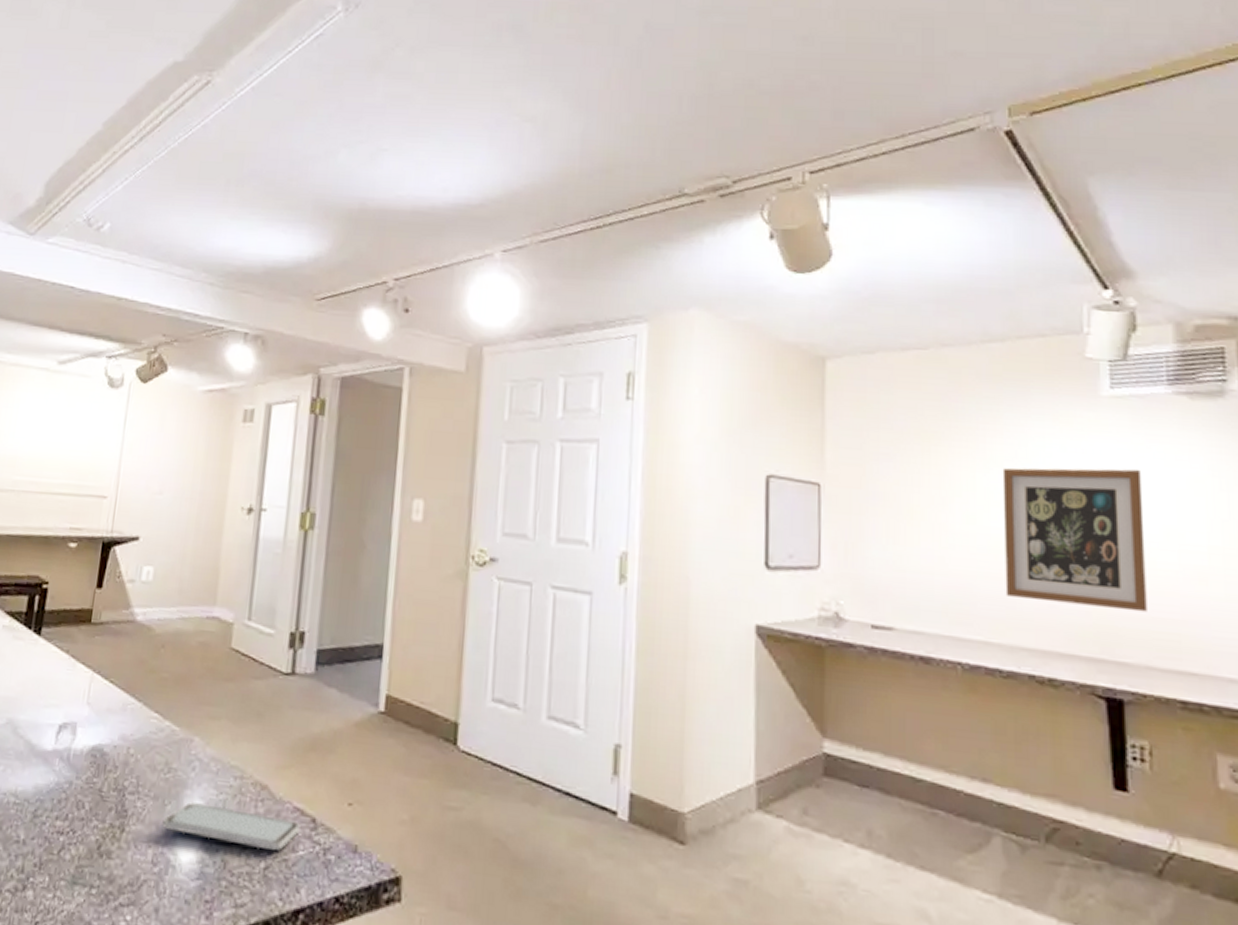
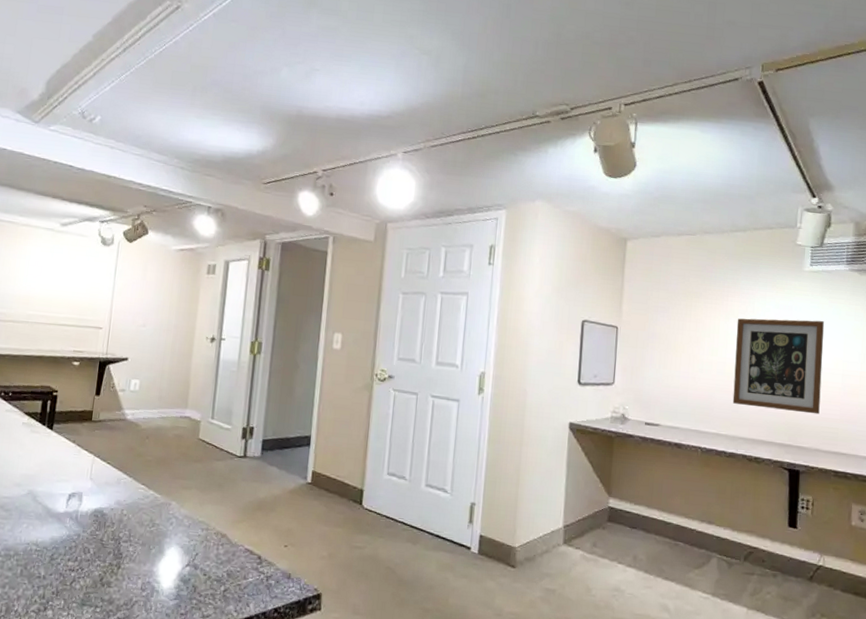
smartphone: present [162,801,301,851] -> none [148,546,250,579]

